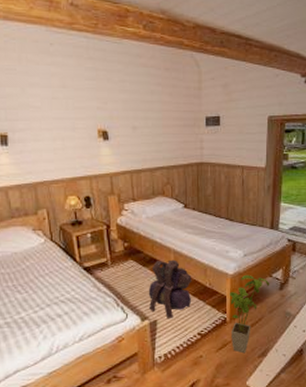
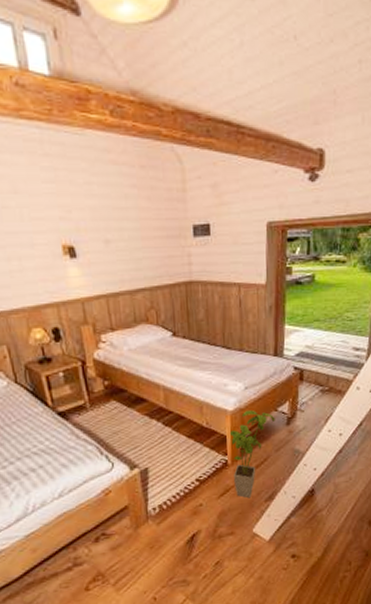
backpack: present [148,259,192,318] -> none [136,397,186,465]

